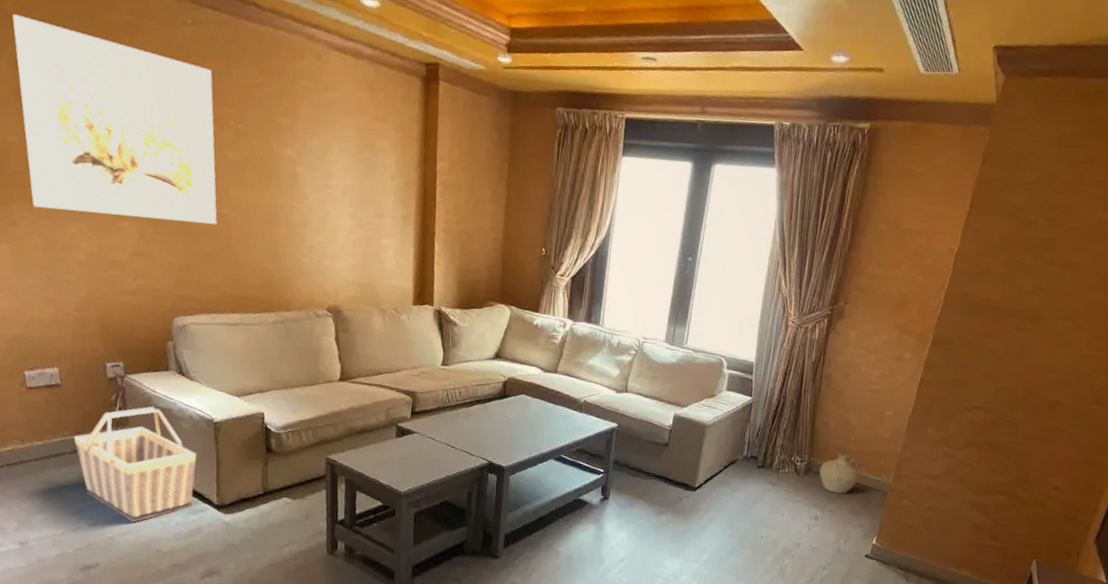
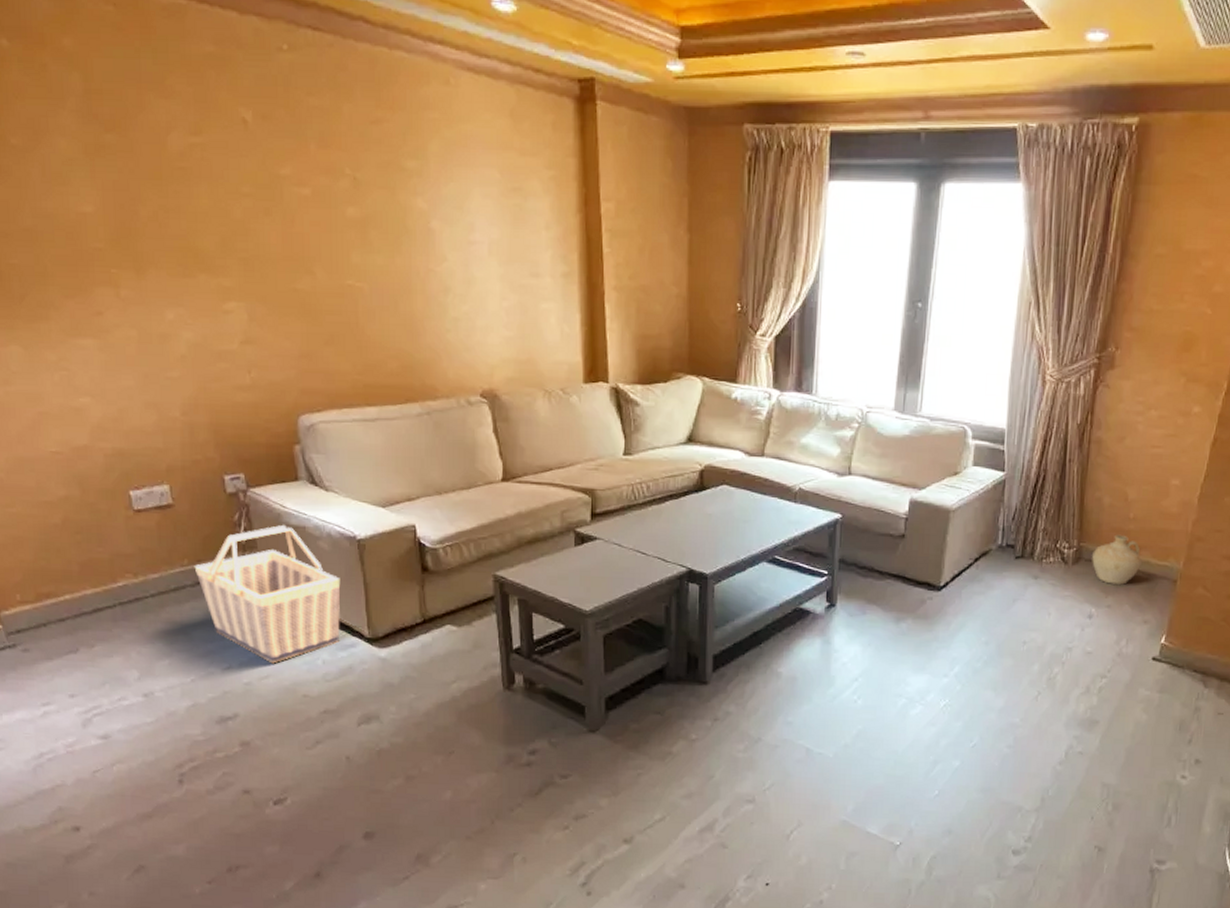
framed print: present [13,14,217,225] -> none [73,53,340,300]

